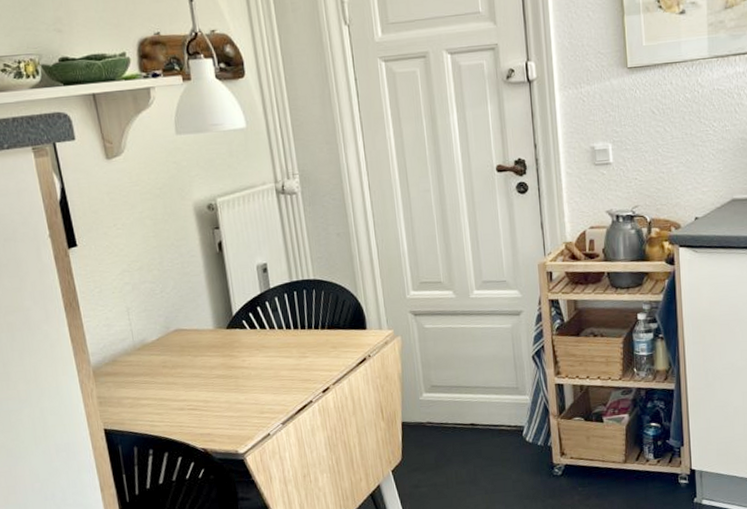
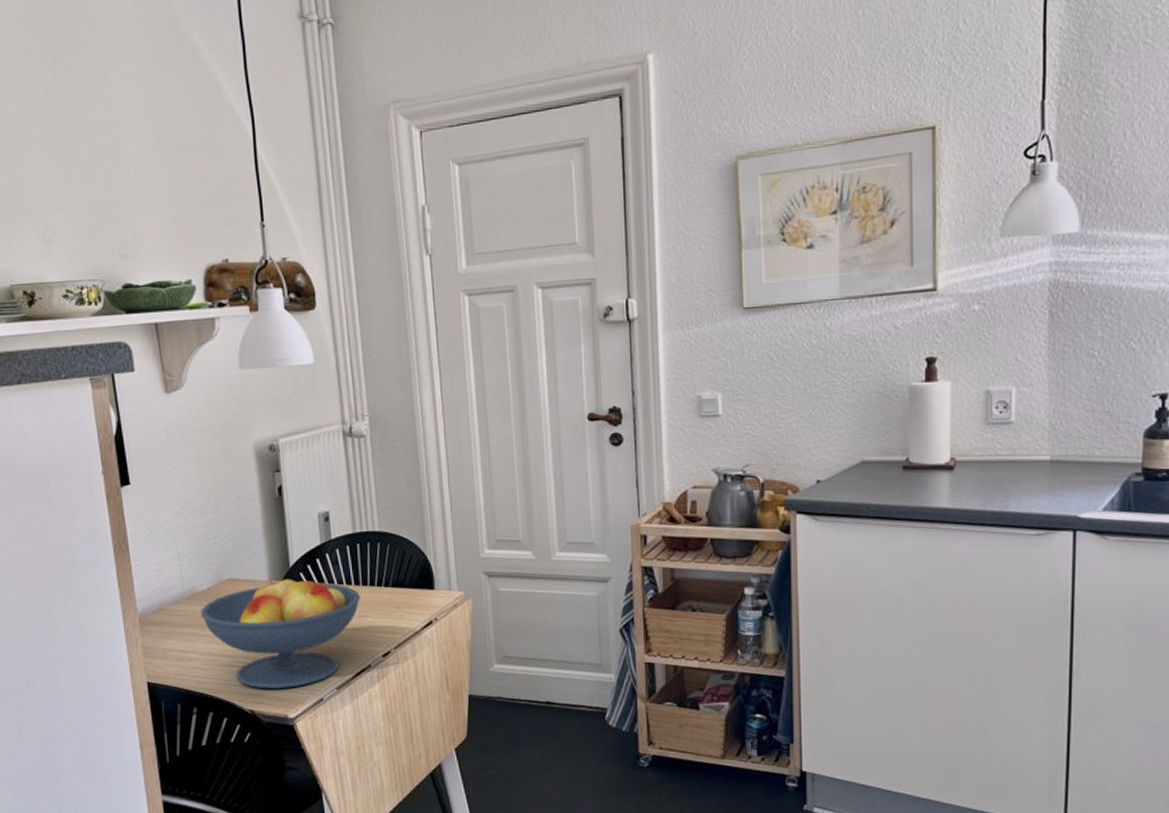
fruit bowl: none [151,324,301,429] -> present [201,577,361,689]

